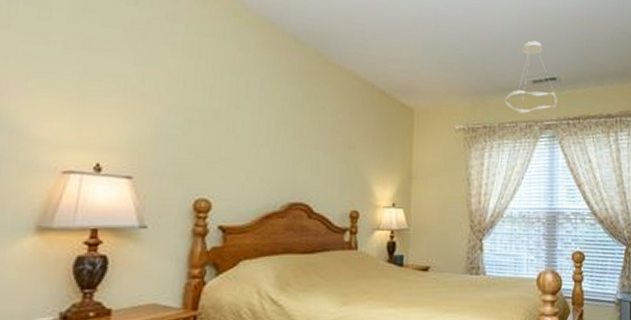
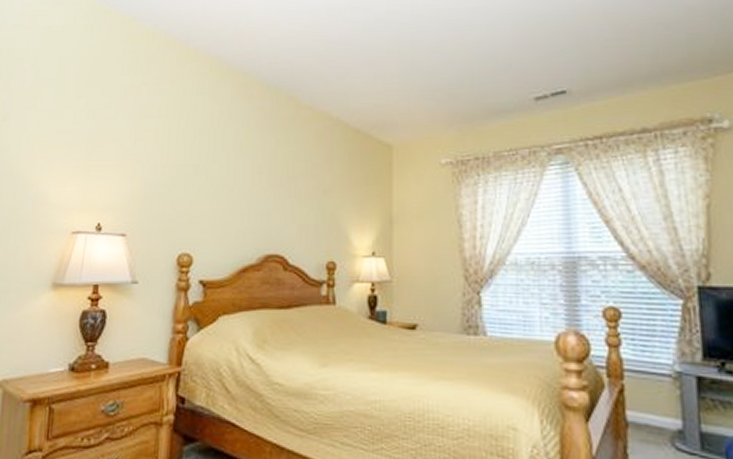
ceiling light: present [504,40,557,114] -> none [499,50,570,138]

